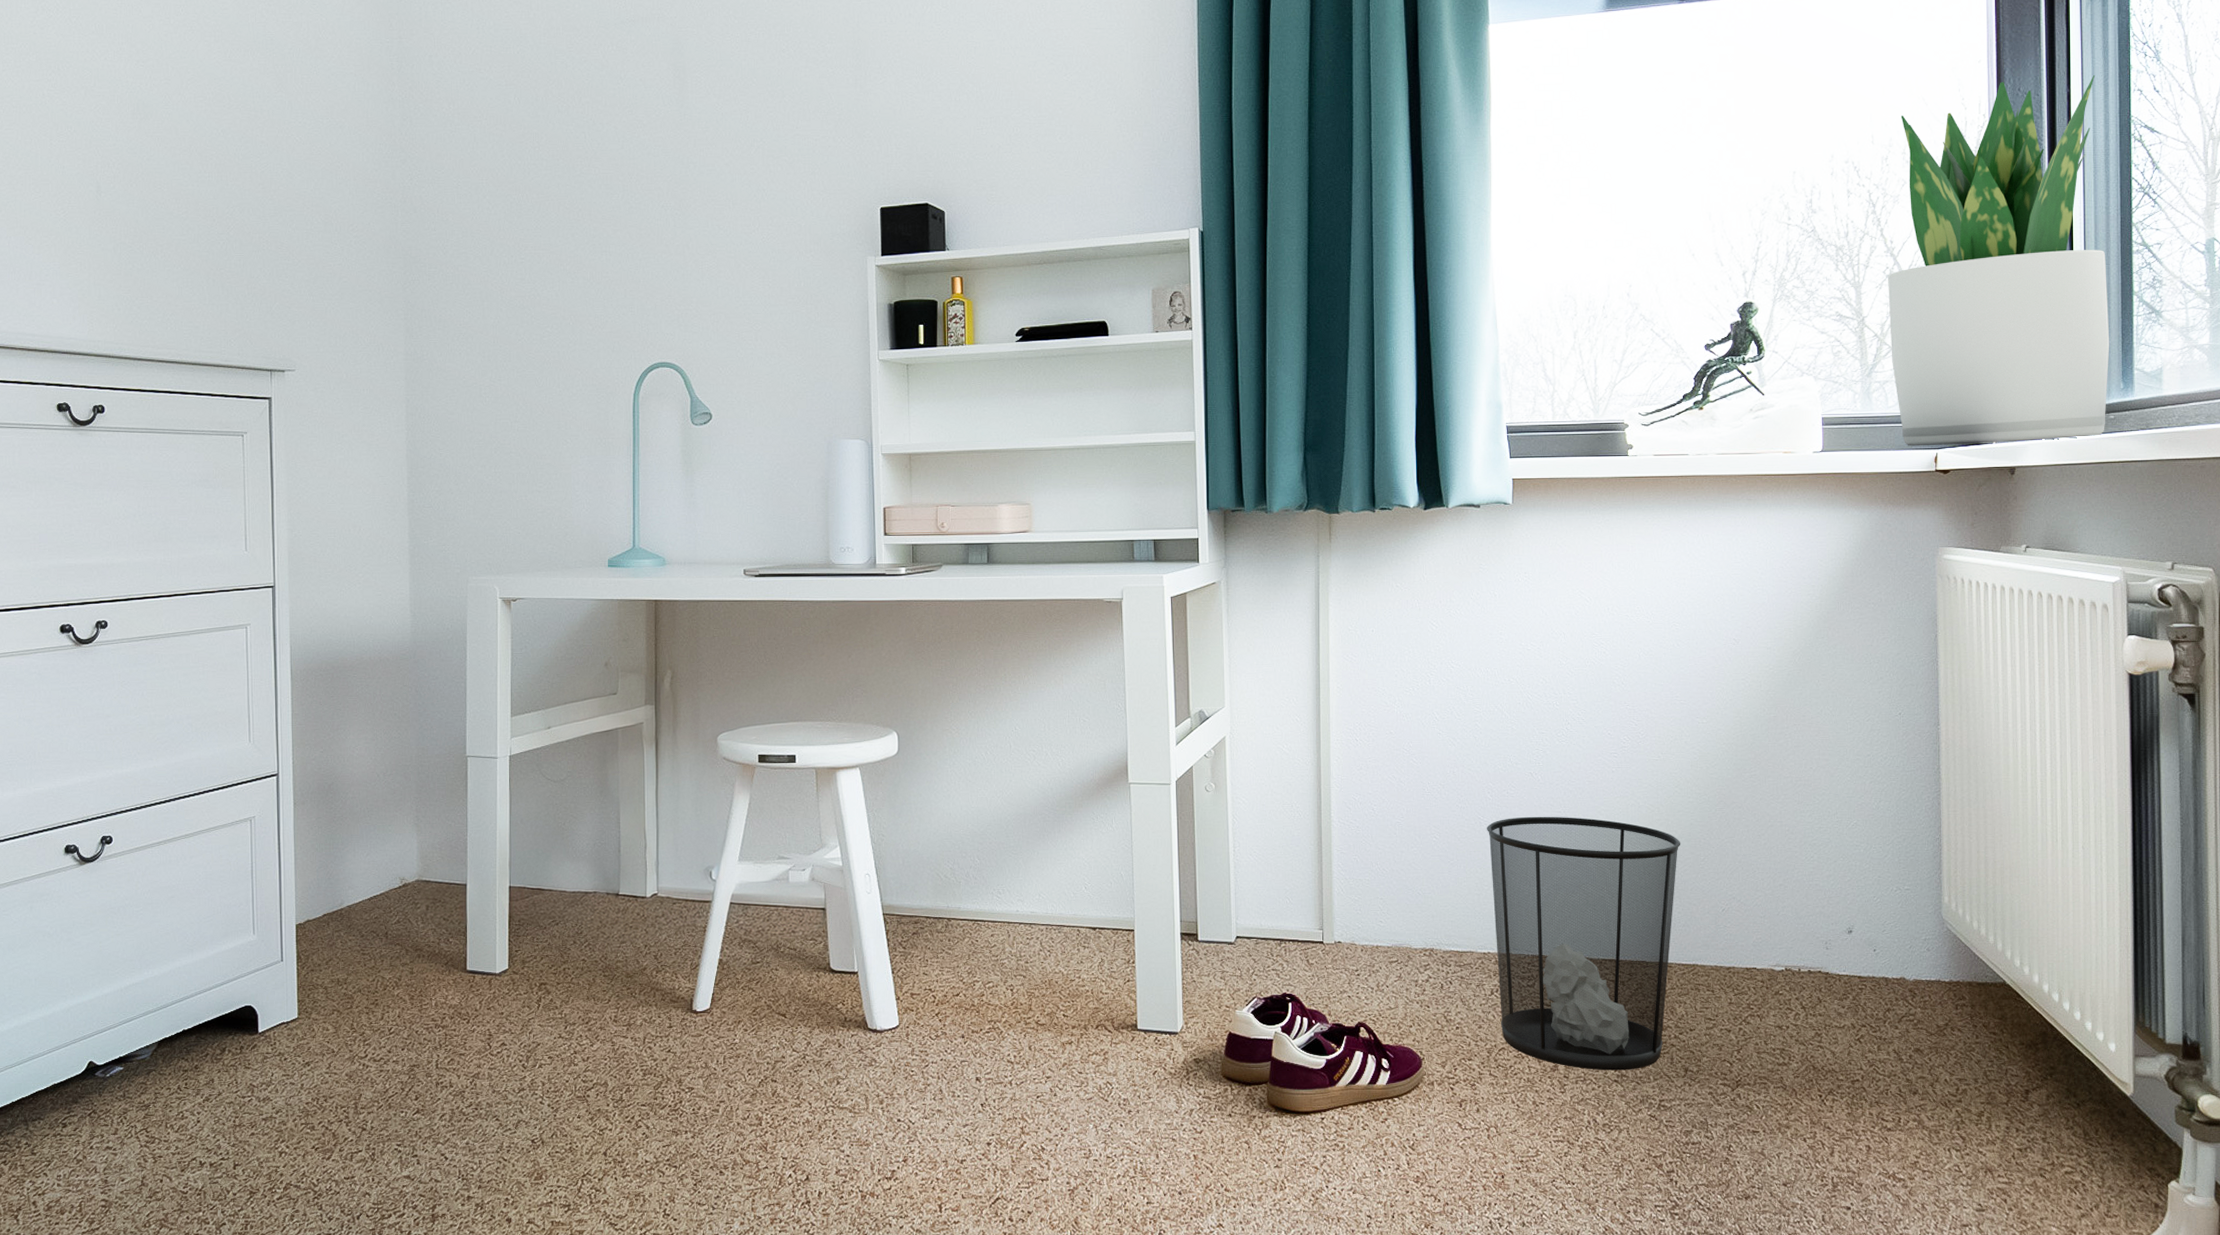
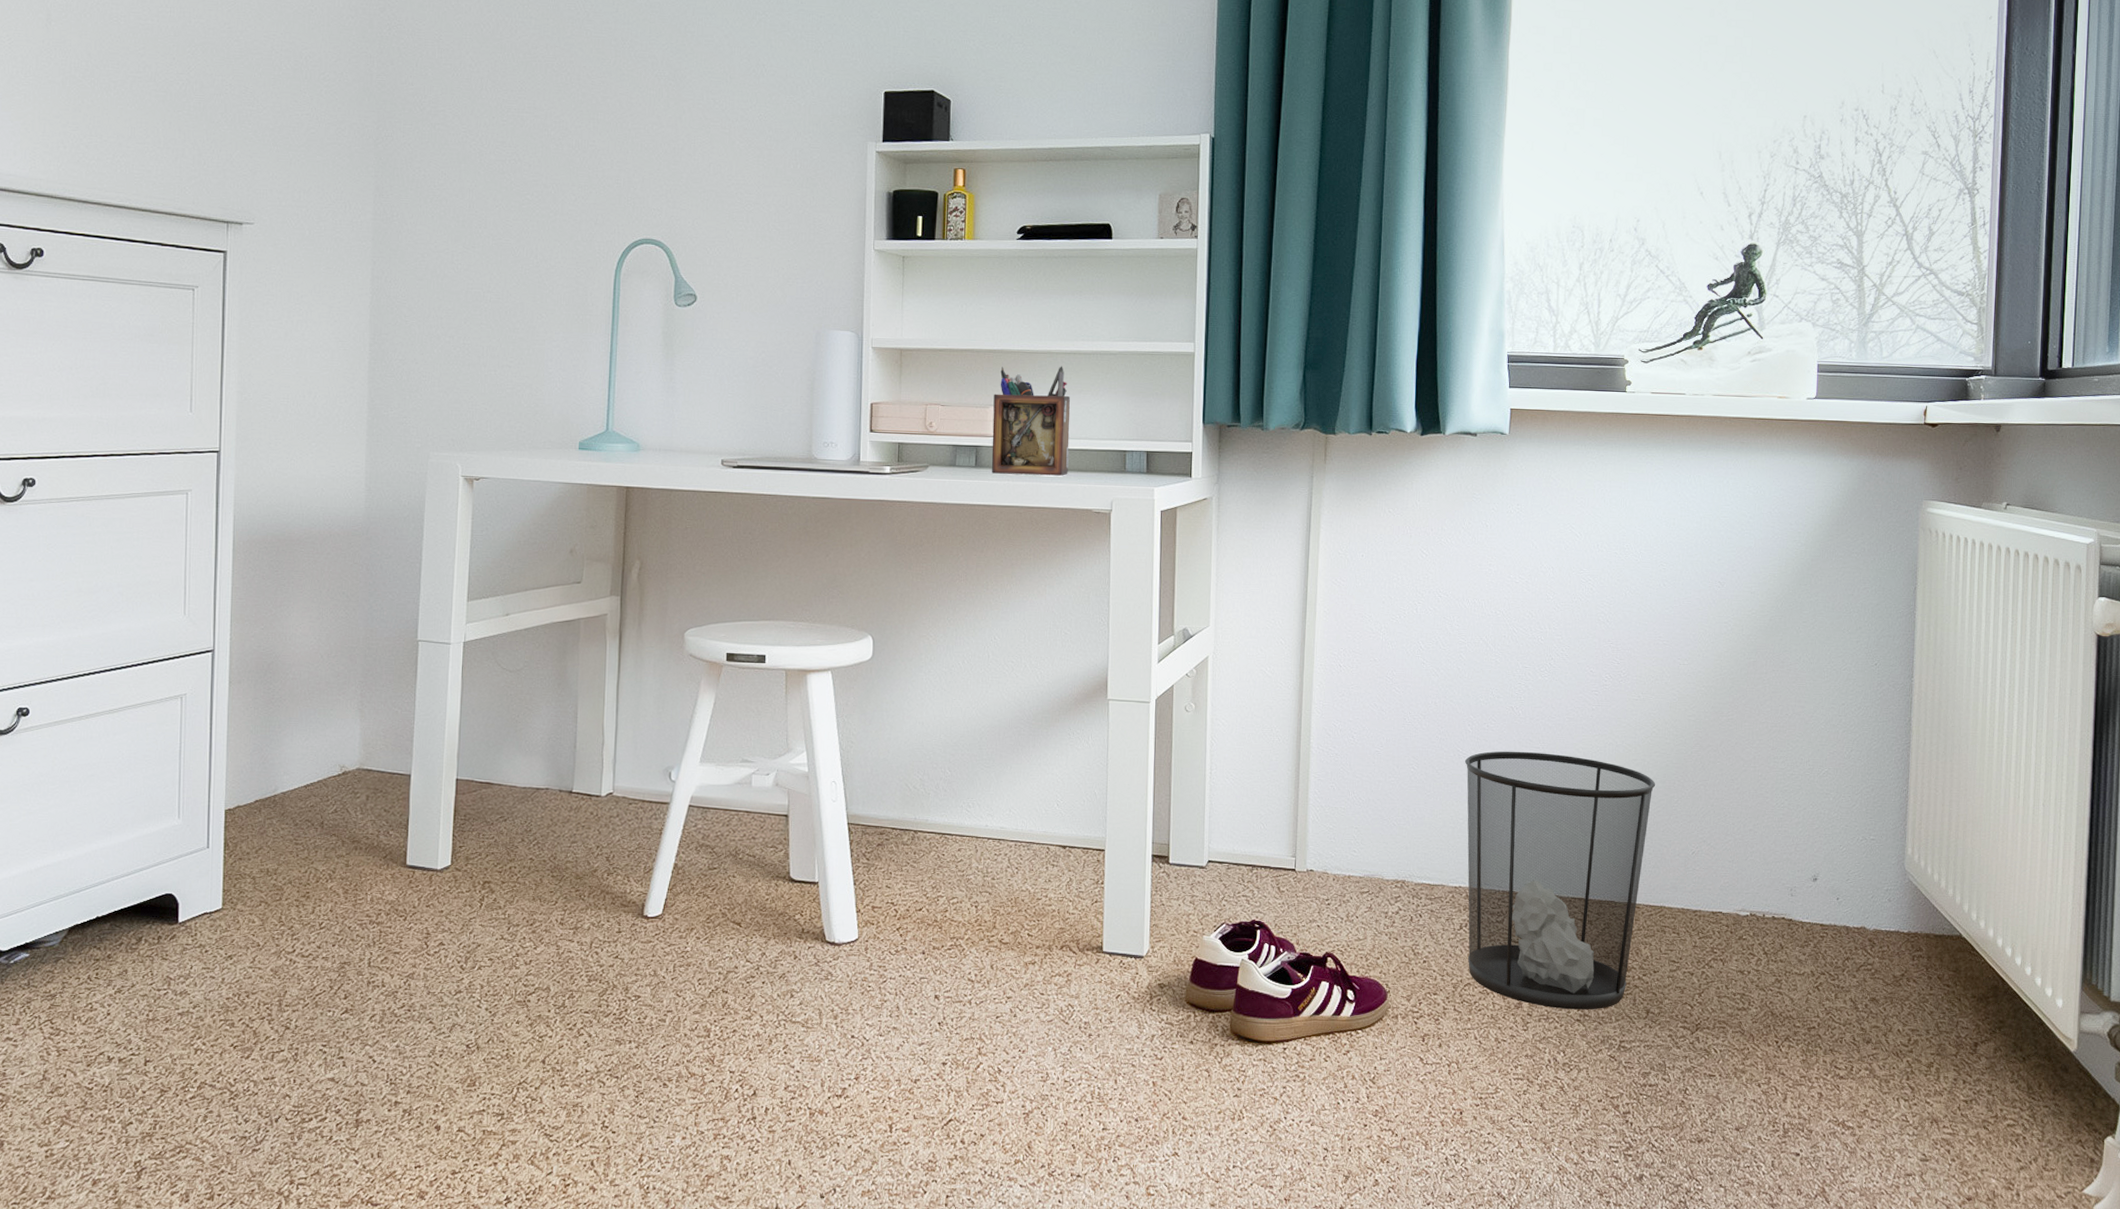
desk organizer: none [1002,461,1078,569] -> present [991,366,1071,476]
planter: present [1888,75,2110,446] -> none [1888,39,2101,399]

